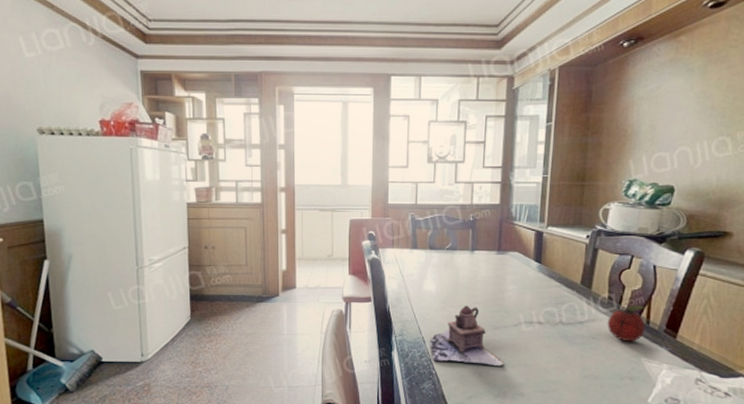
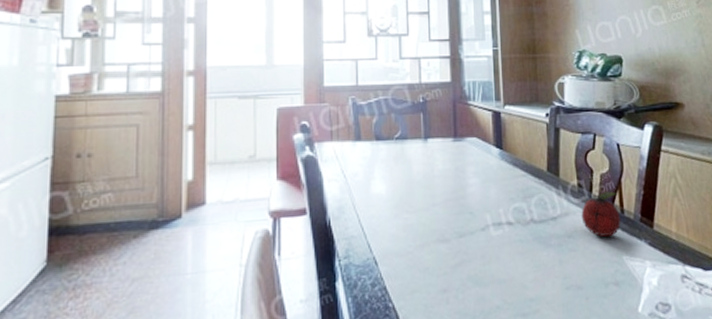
teapot: present [429,306,505,367] -> none [383,209,476,290]

